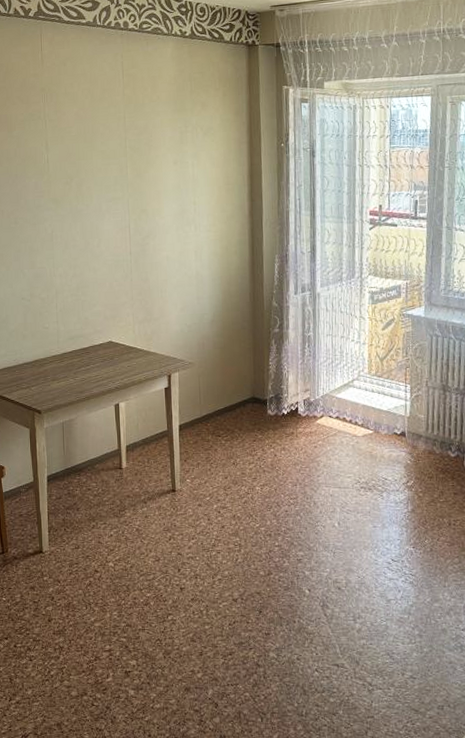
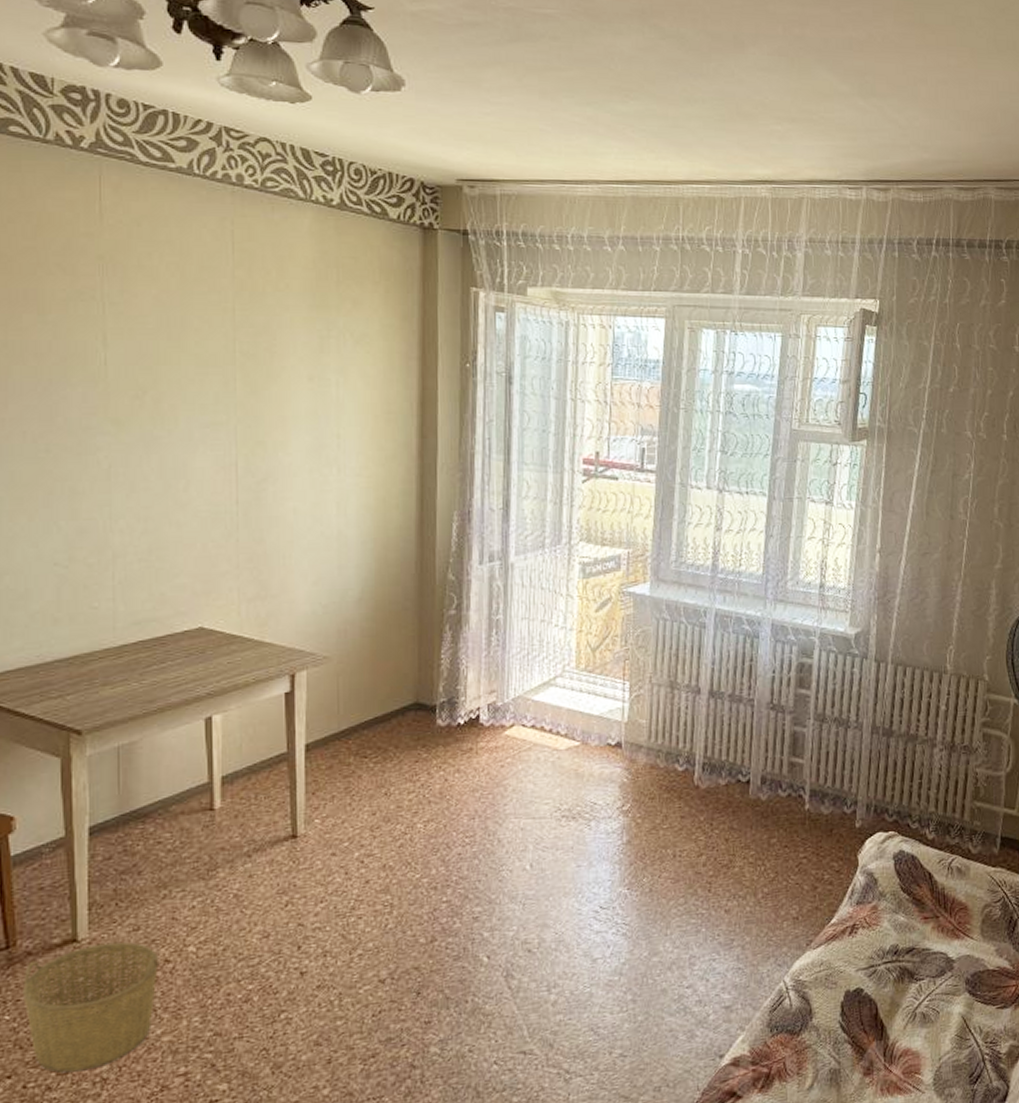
basket: none [12,555,92,640] -> present [23,941,160,1073]

